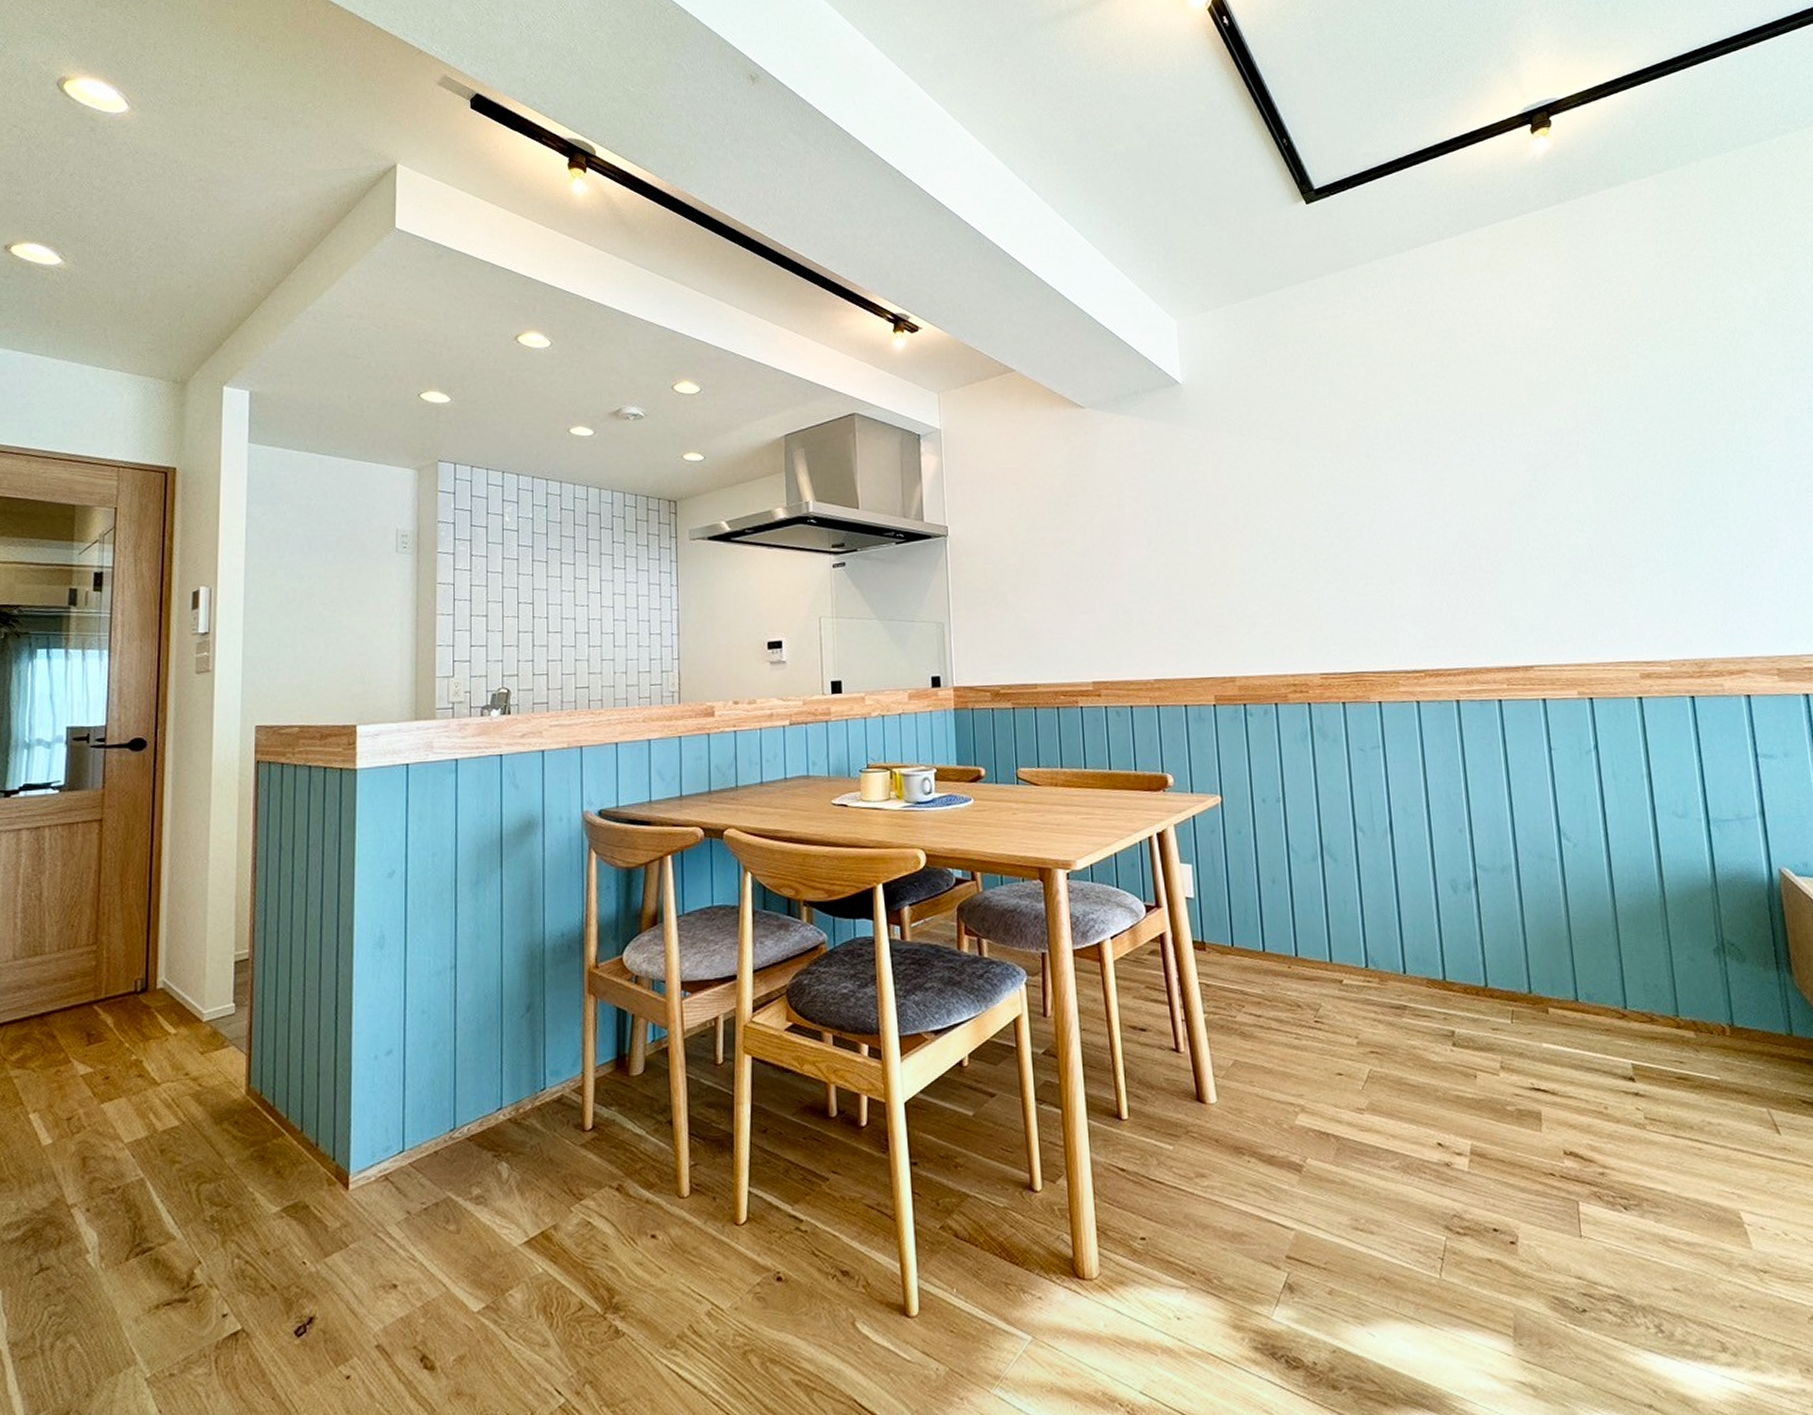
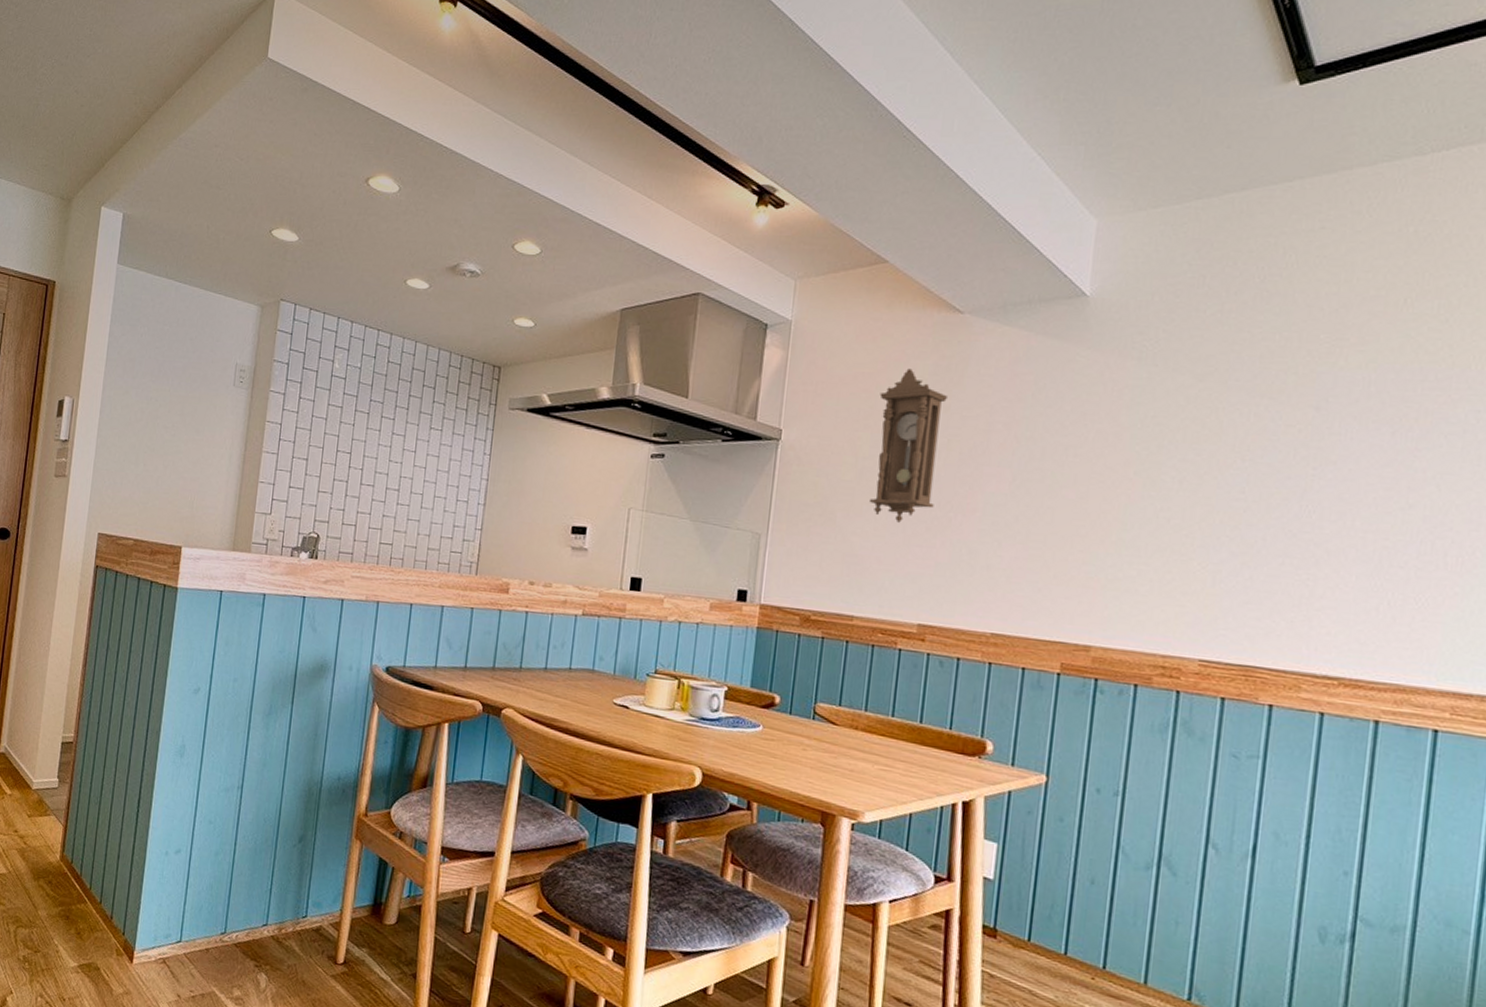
pendulum clock: none [1027,460,1088,595] -> present [868,368,949,523]

